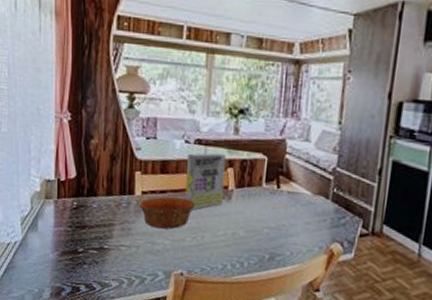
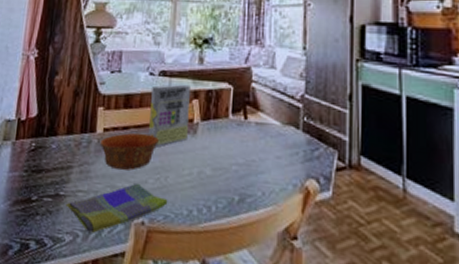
dish towel: none [110,240,204,281] -> present [66,183,168,233]

